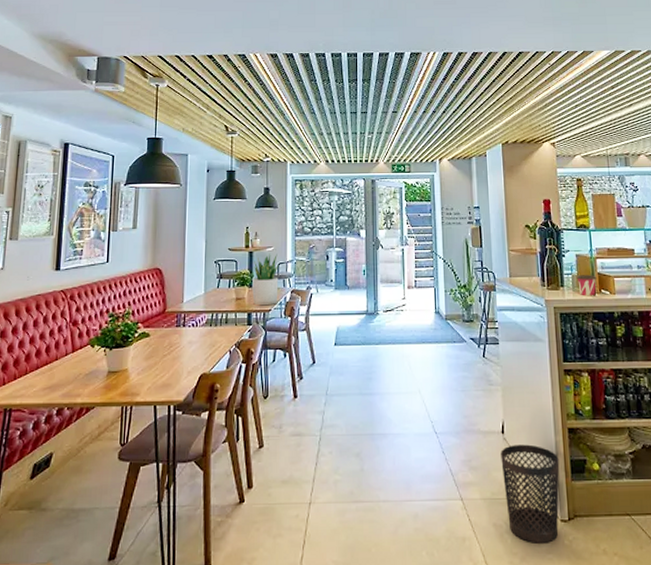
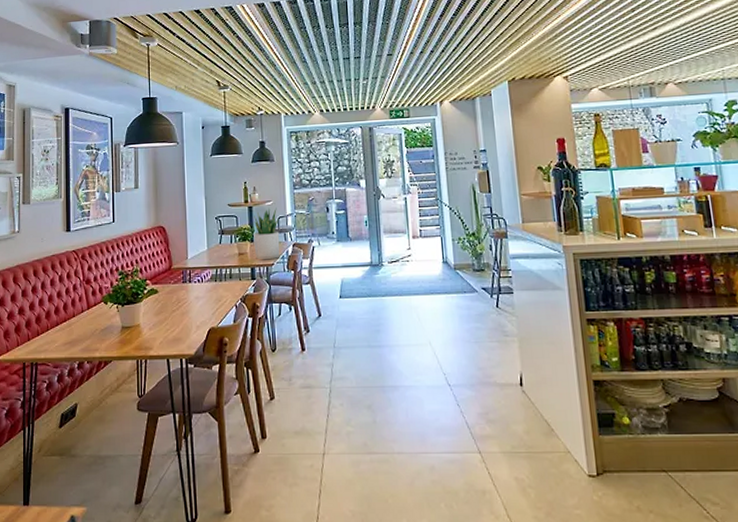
trash bin: present [501,444,559,543] -> none [520,397,586,498]
cup: present [576,275,597,296] -> none [597,217,621,241]

